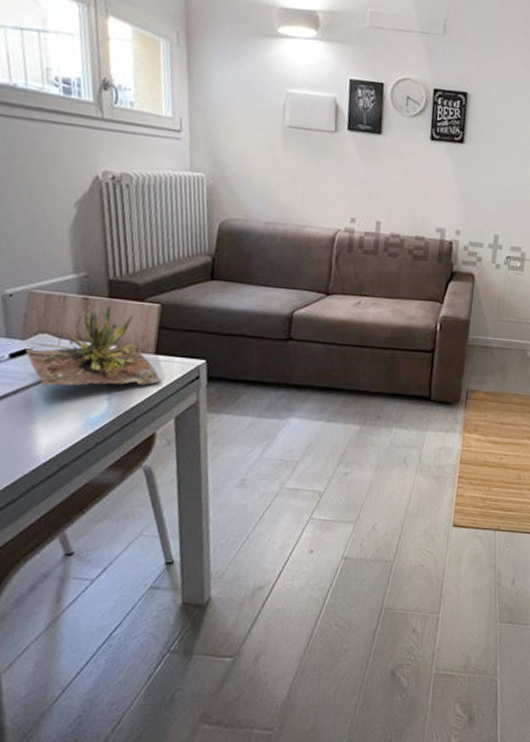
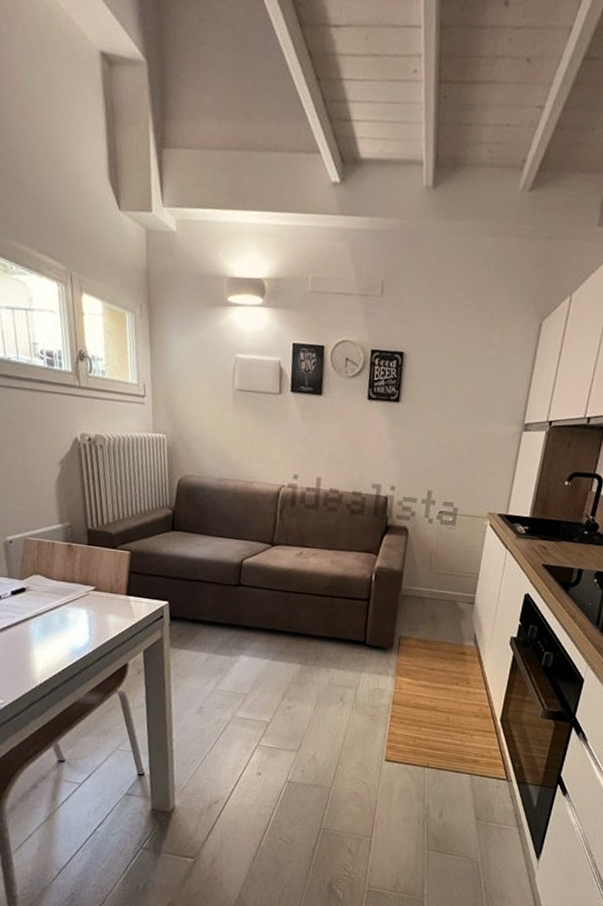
succulent plant: present [25,305,162,386] -> none [23,551,132,622]

